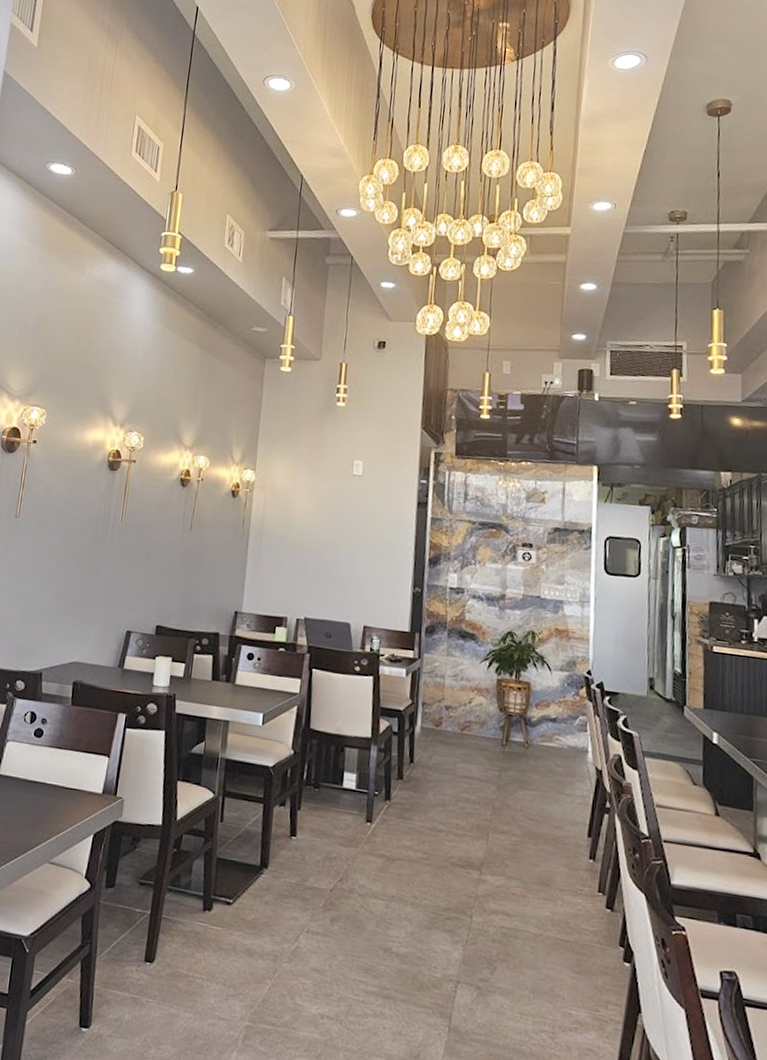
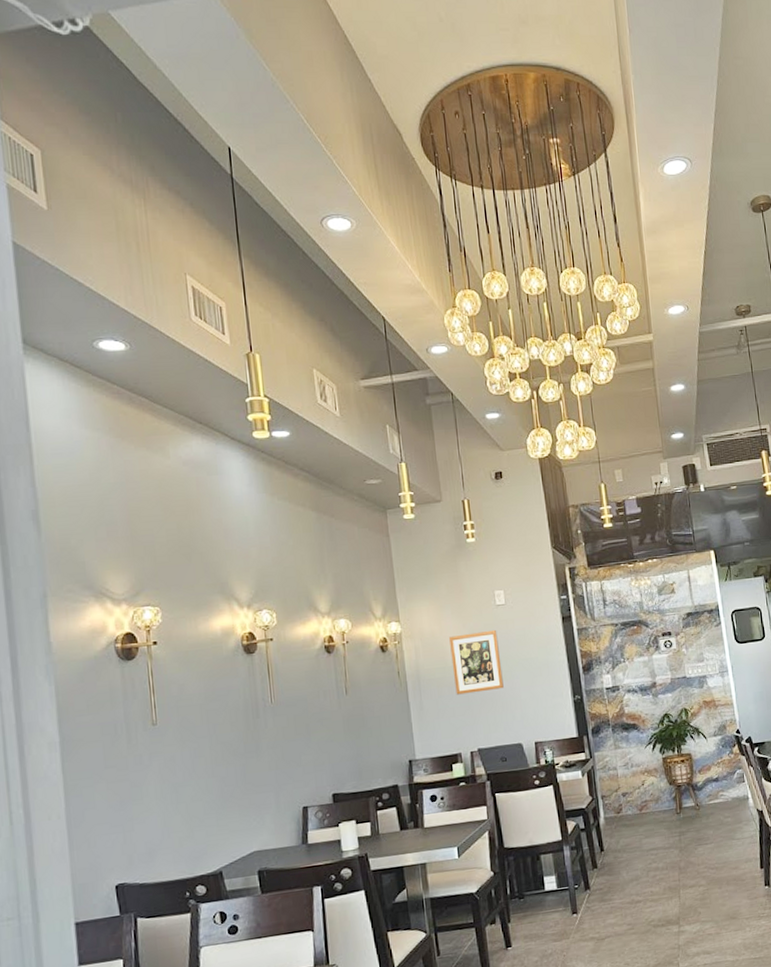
wall art: none [294,496,349,562] -> present [449,629,504,695]

